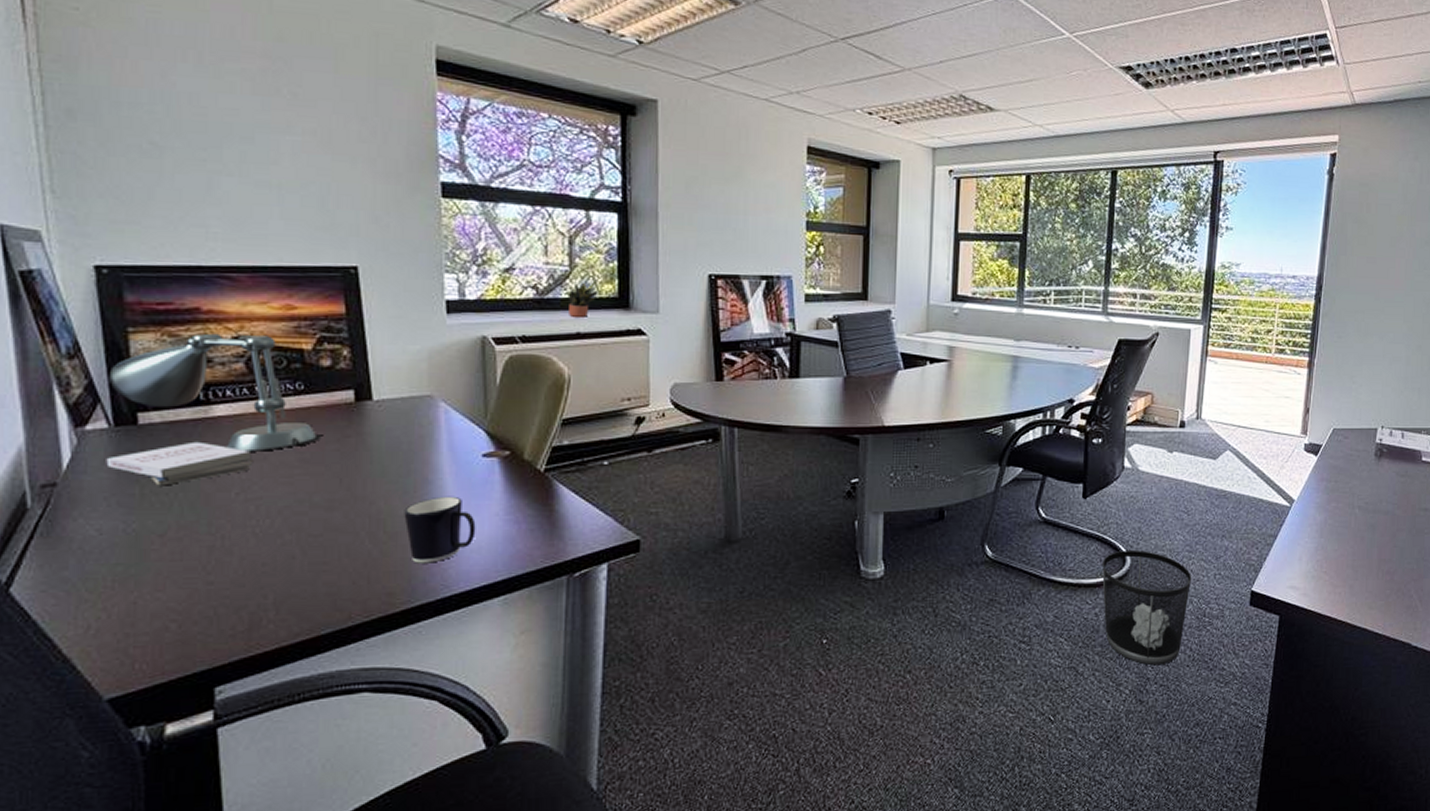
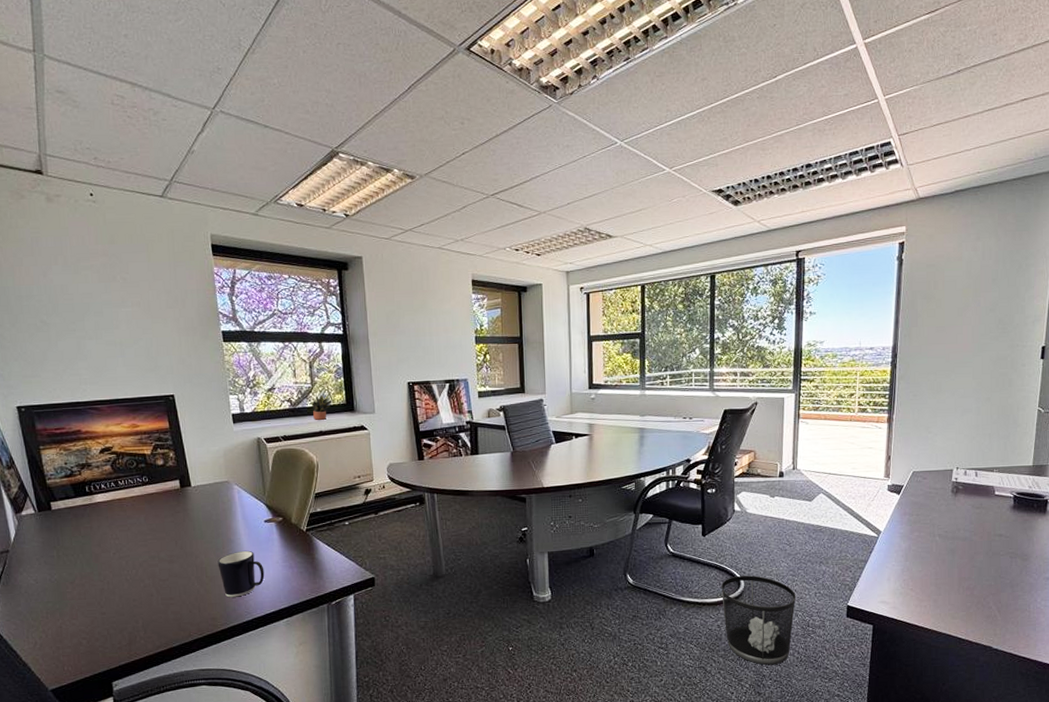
books: present [106,441,252,486] -> none [35,519,121,550]
desk lamp: present [109,333,322,452] -> none [32,445,162,525]

